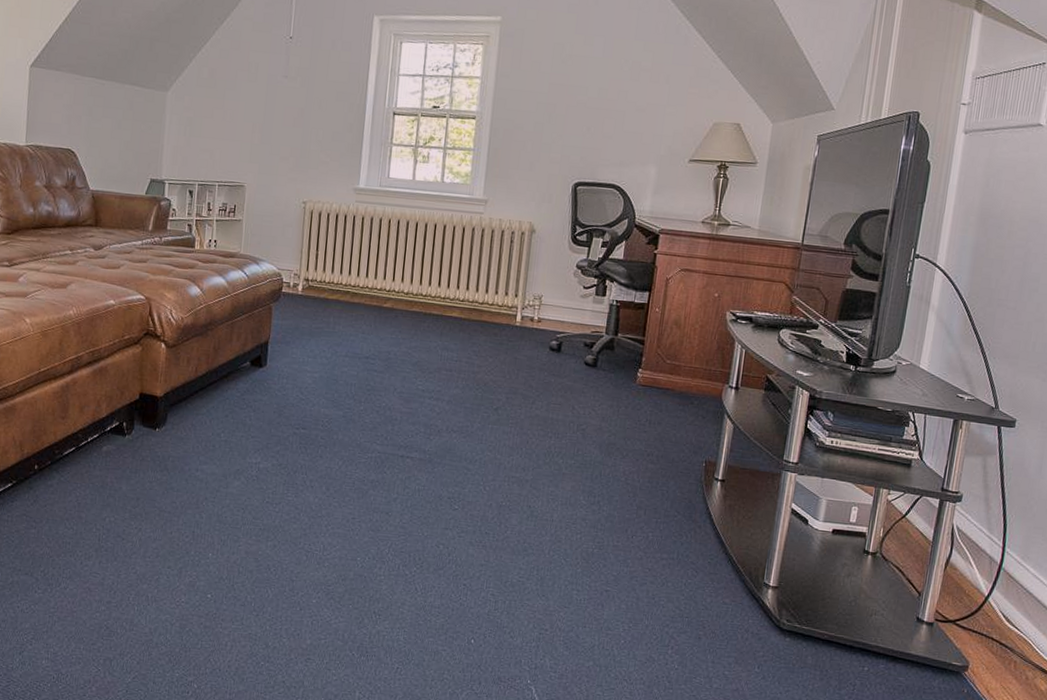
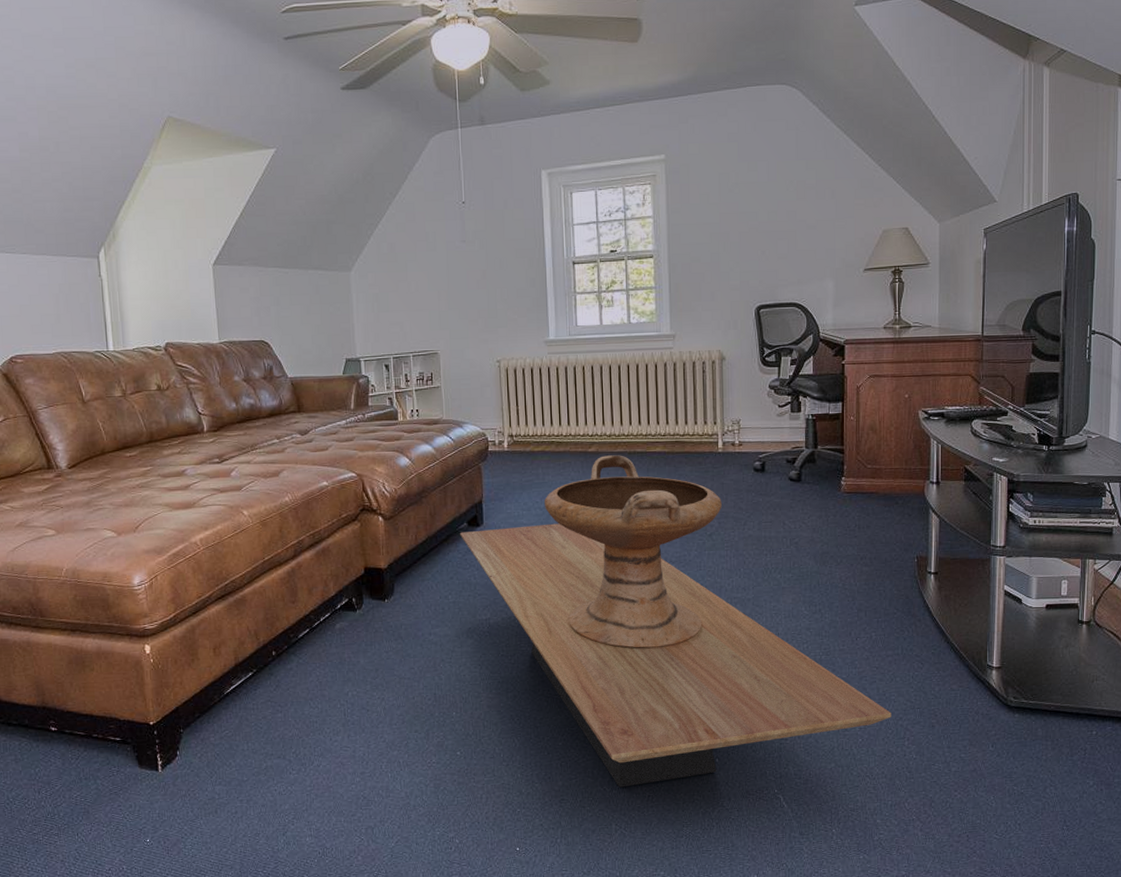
coffee table: none [241,370,658,655] -> present [460,523,891,788]
decorative bowl: none [331,313,513,517] -> present [545,455,722,649]

